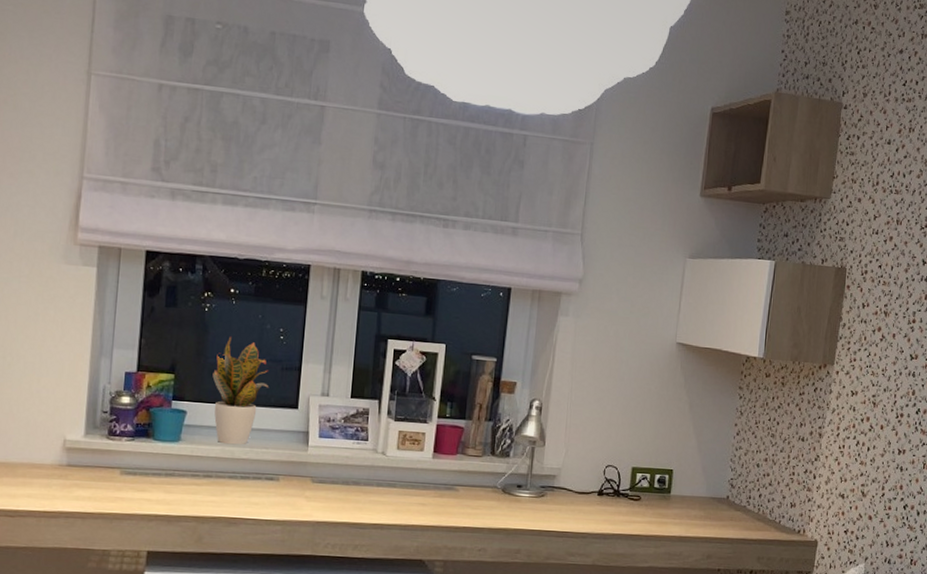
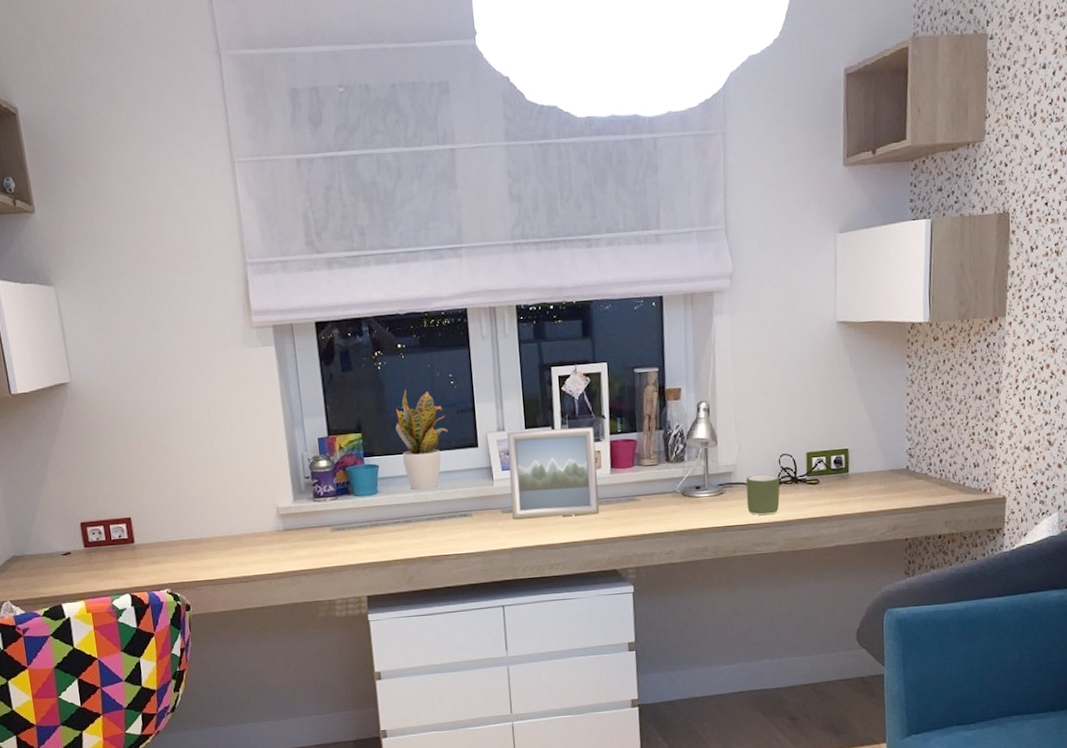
picture frame: none [322,398,423,497] -> present [507,426,599,519]
mug: none [566,482,603,526] -> present [745,474,780,516]

